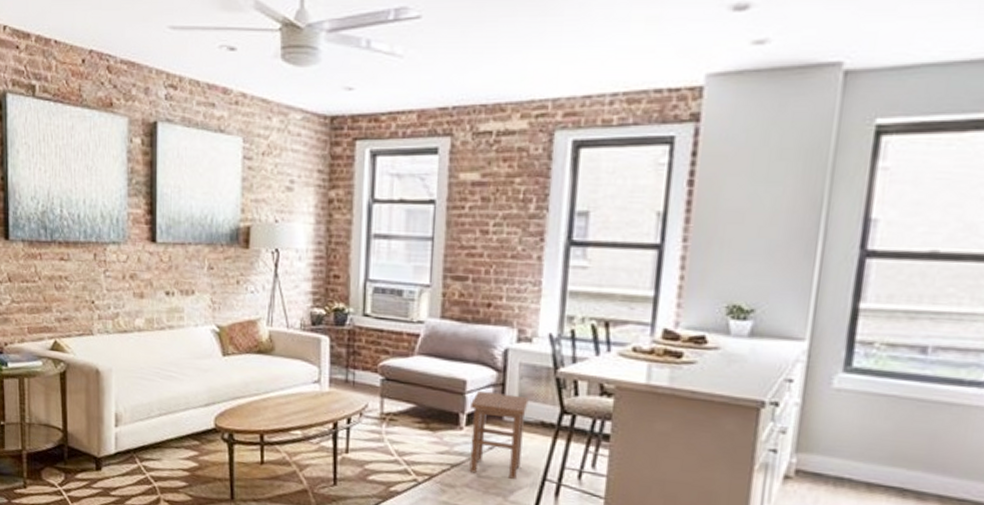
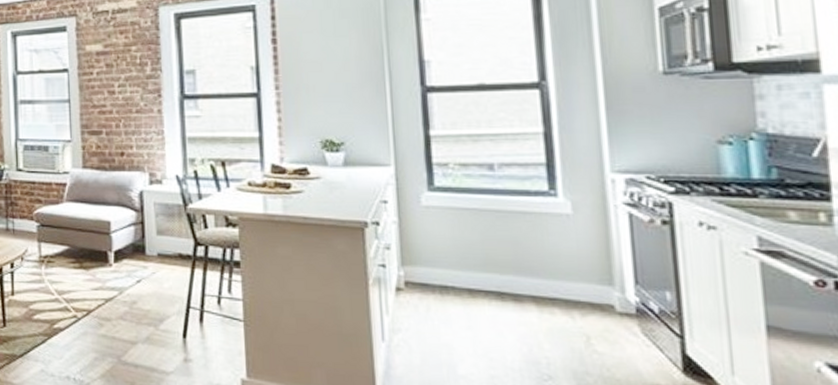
stool: present [469,390,529,479] -> none [116,229,166,309]

